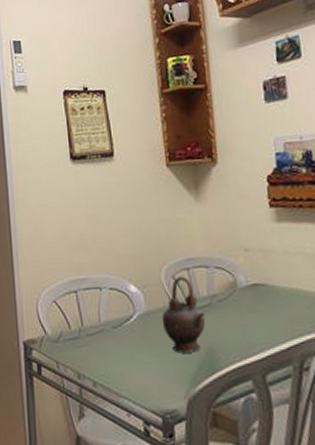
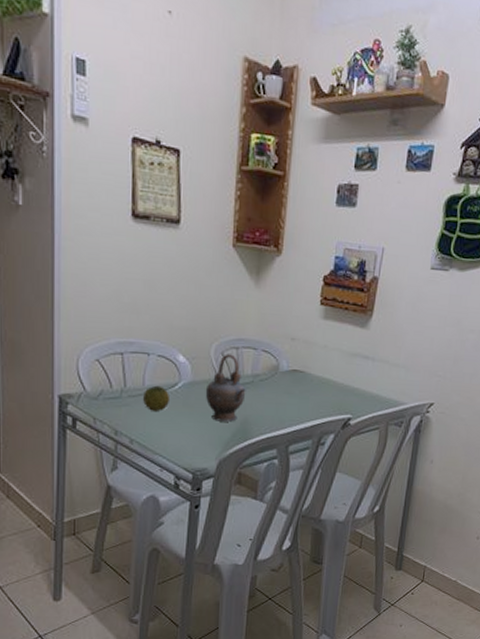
fruit: none [100,320,128,349] -> present [143,385,171,411]

